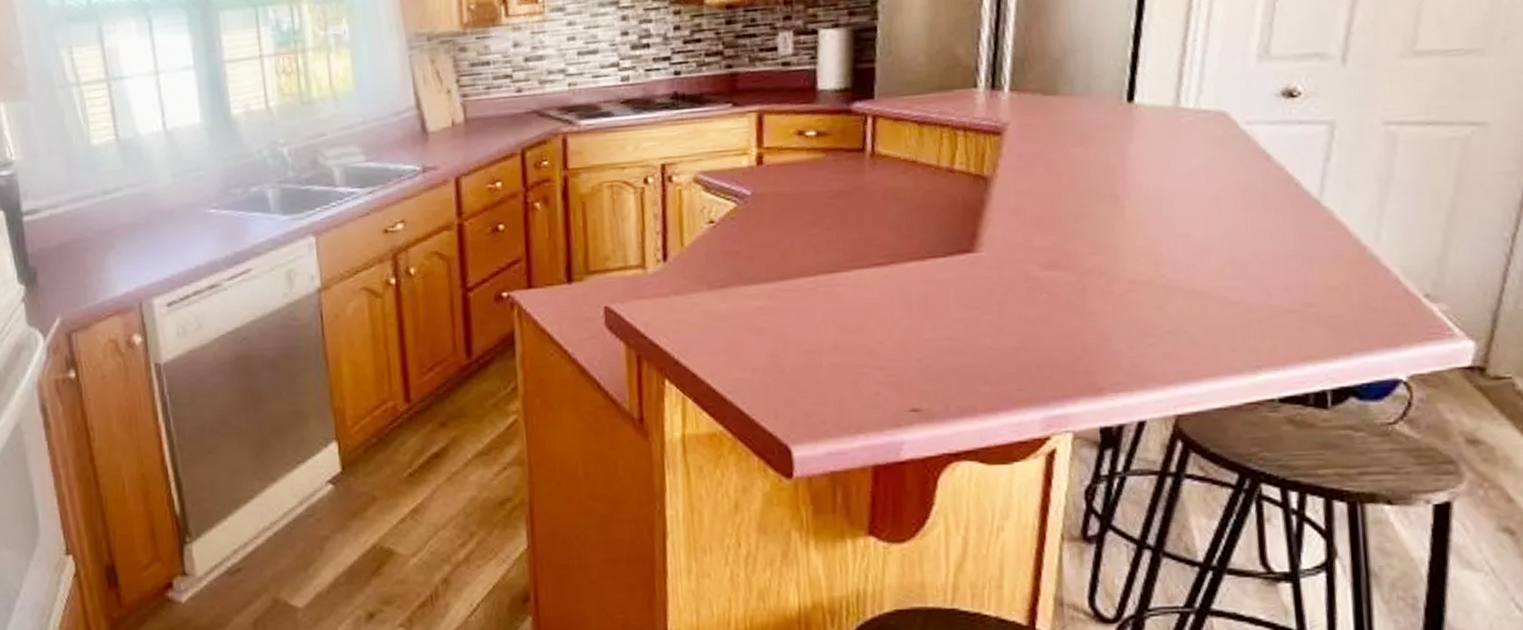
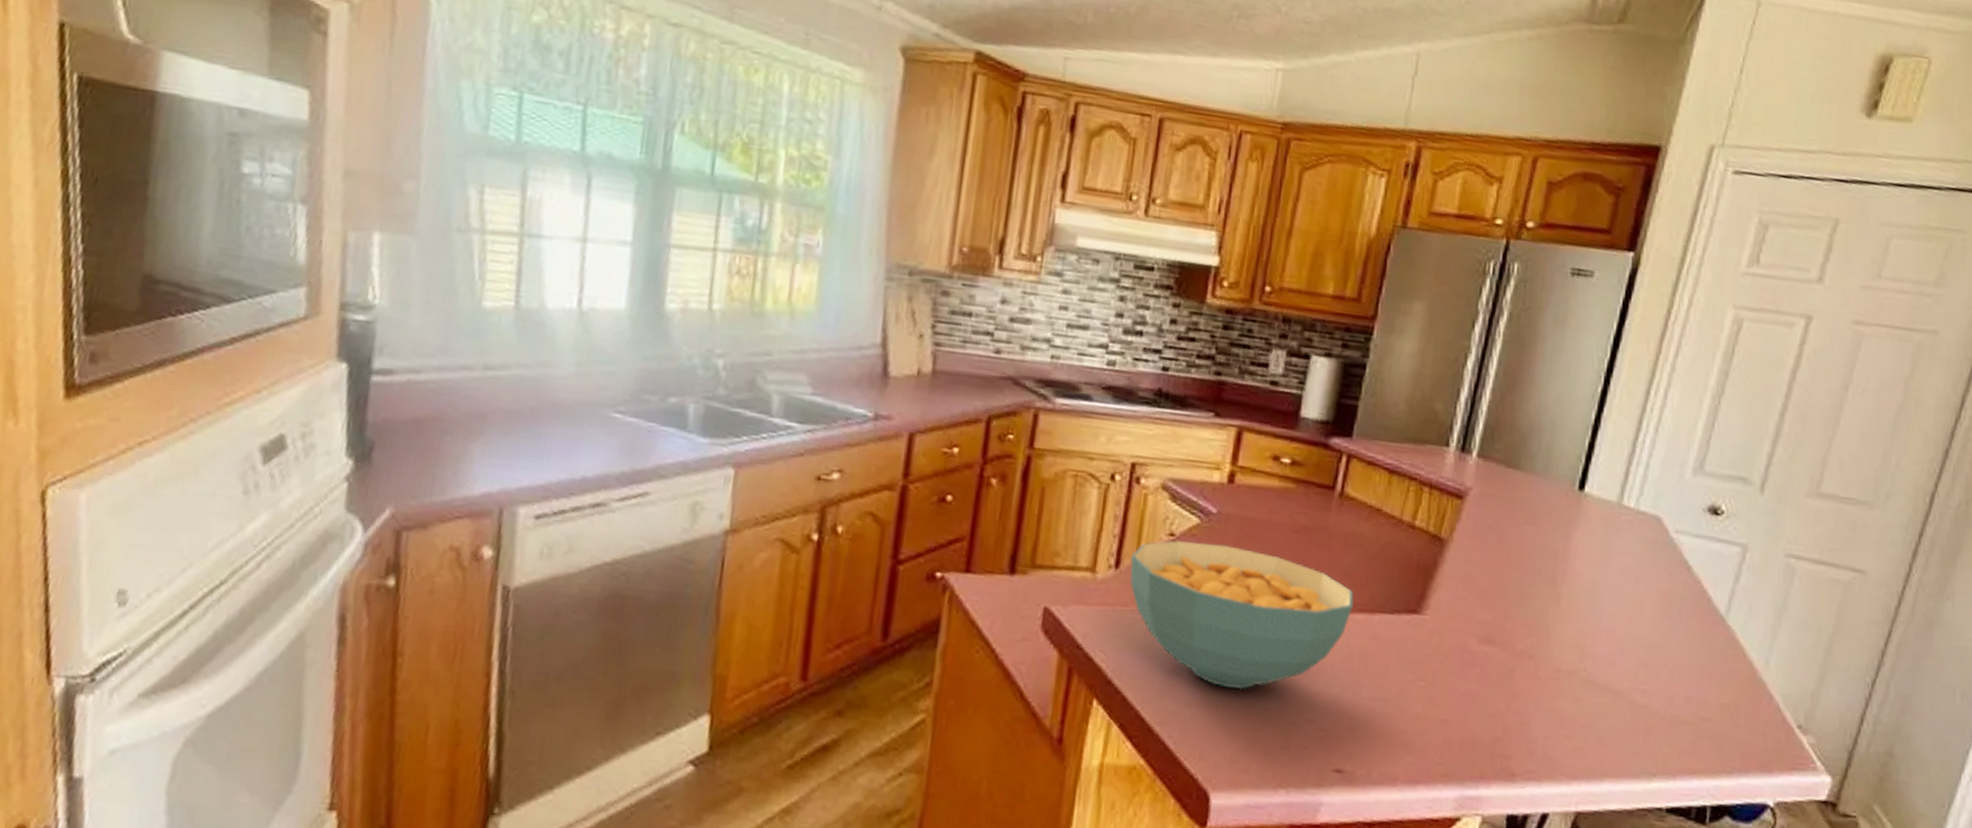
cereal bowl: none [677,221,903,351] -> present [1130,540,1354,690]

